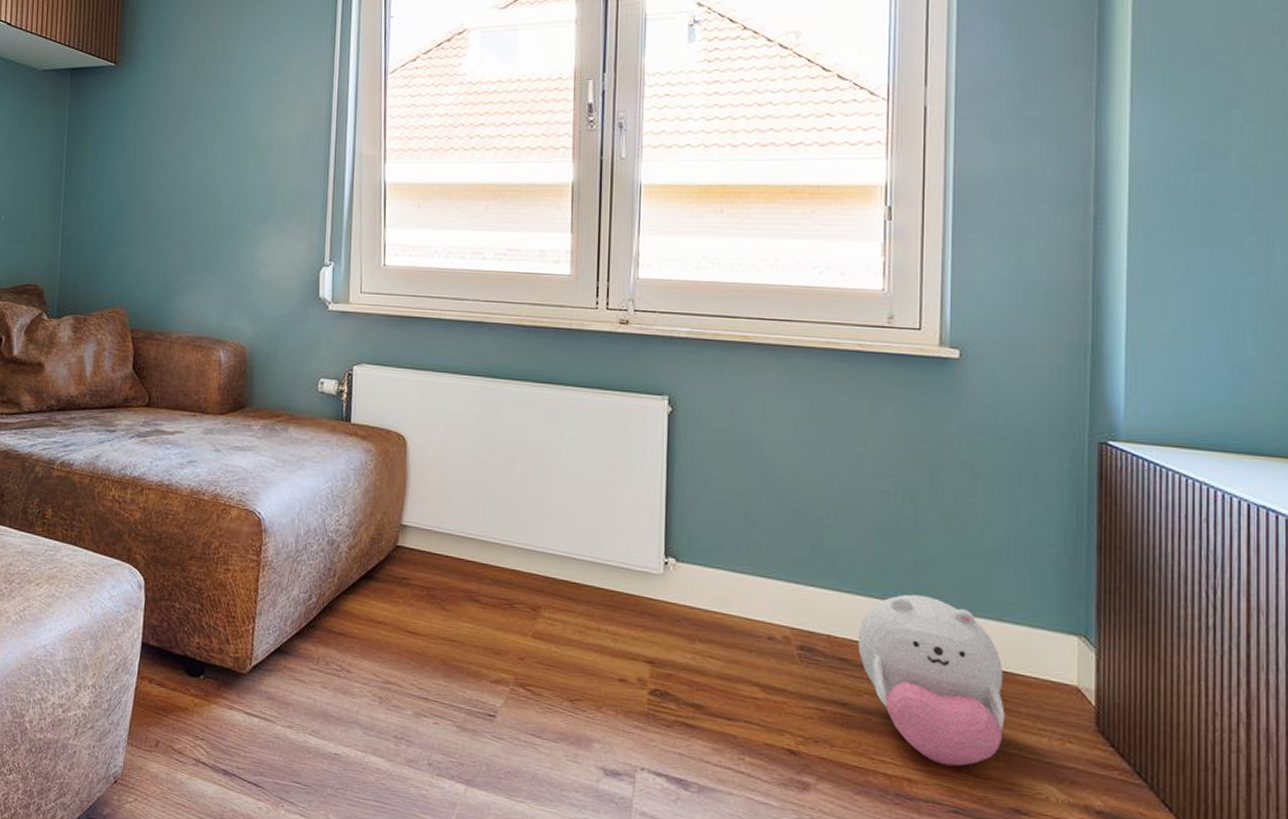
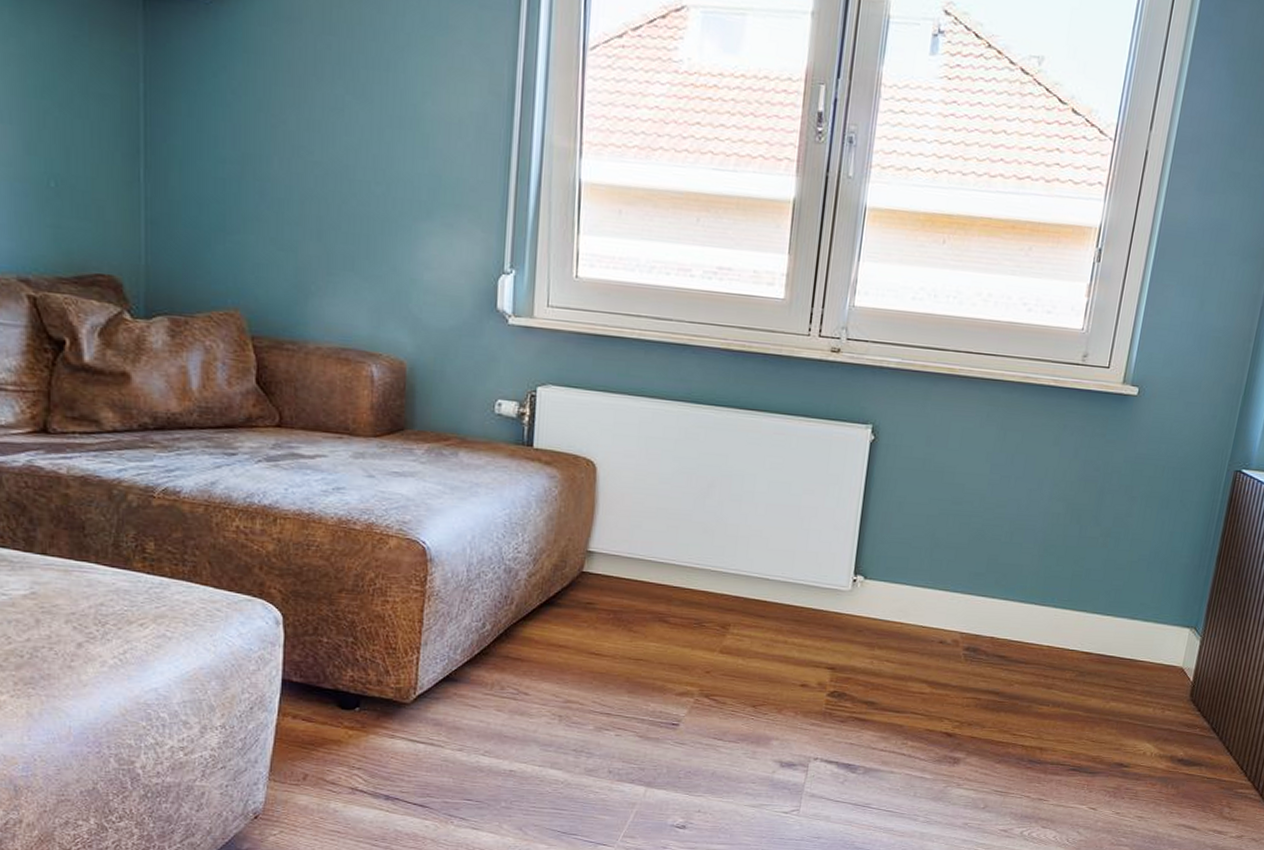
plush toy: present [857,594,1005,767] -> none [1015,600,1129,735]

